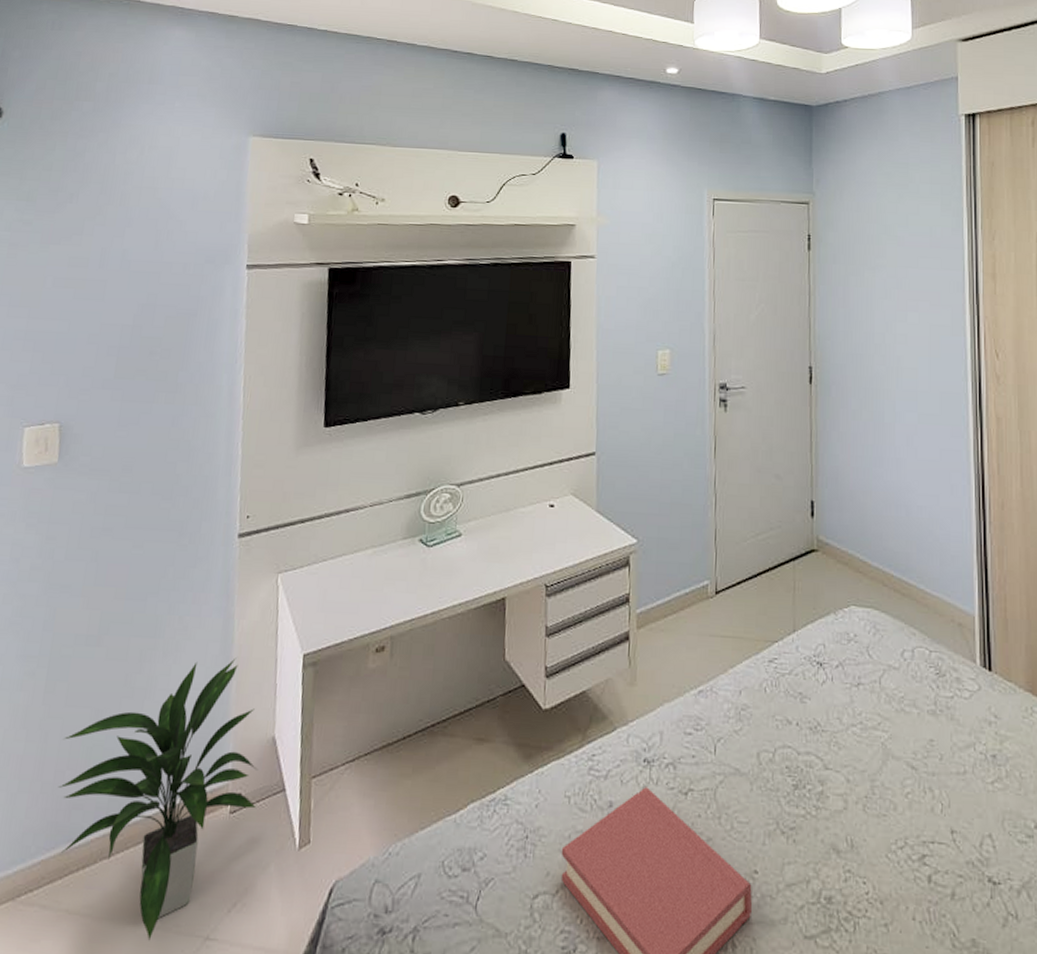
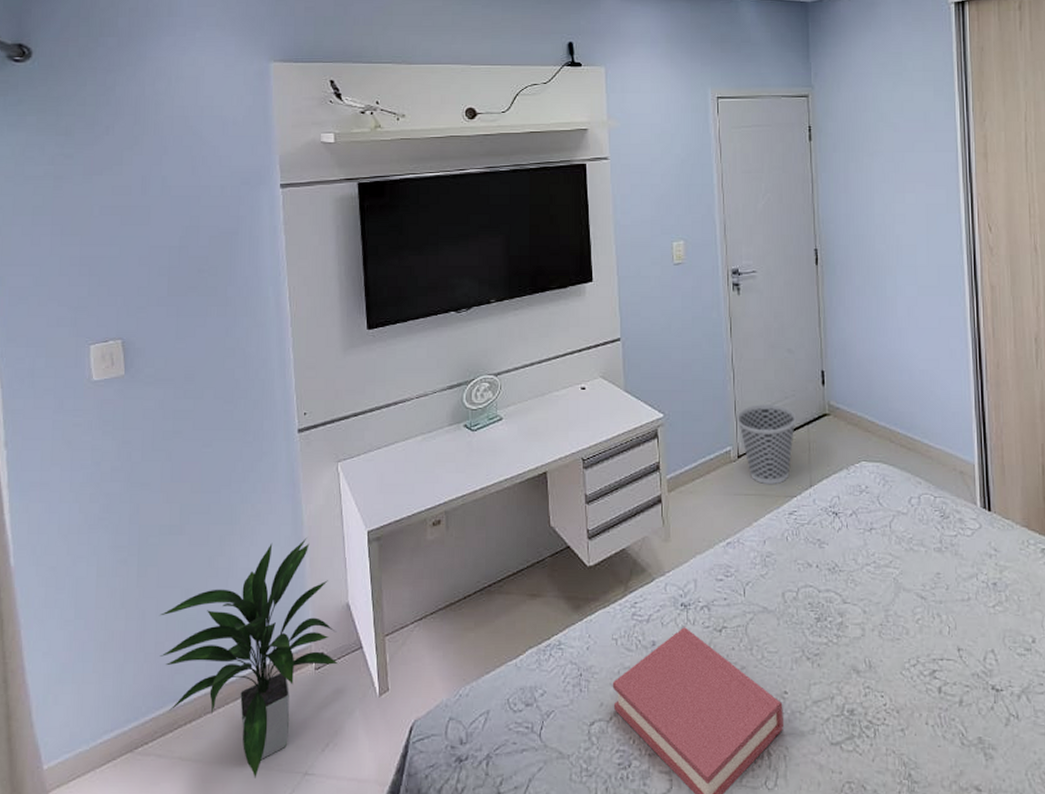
wastebasket: none [717,534,782,627] -> present [737,404,797,485]

